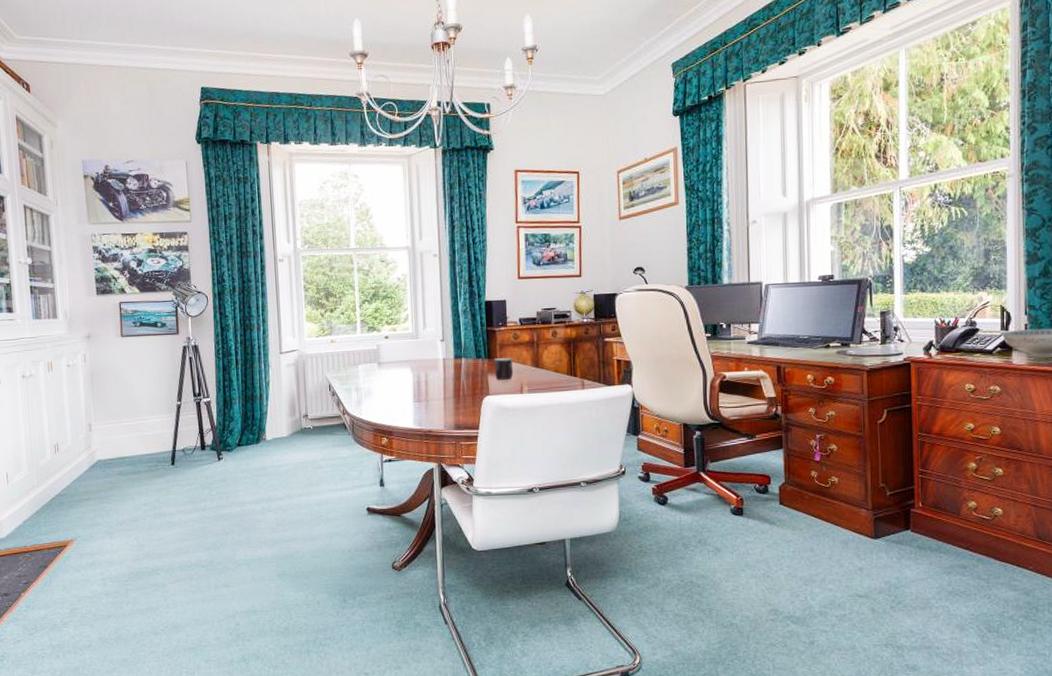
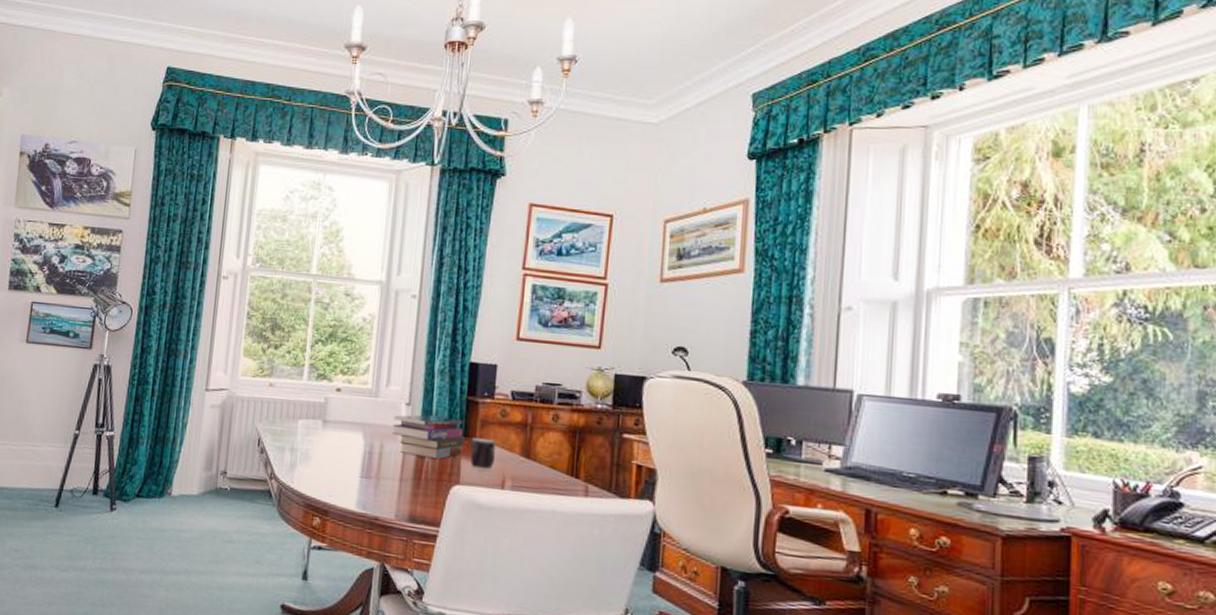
books: none [432,346,489,380] -> present [392,414,465,460]

